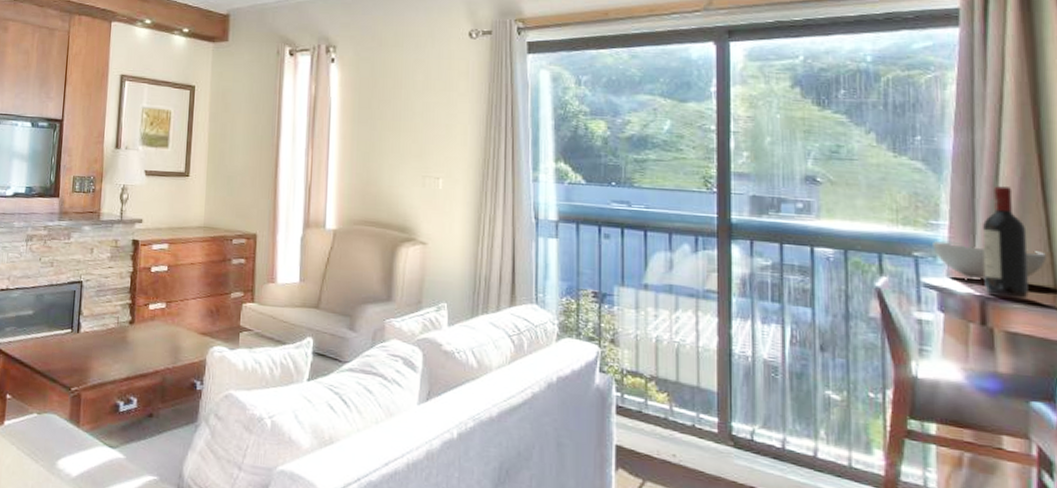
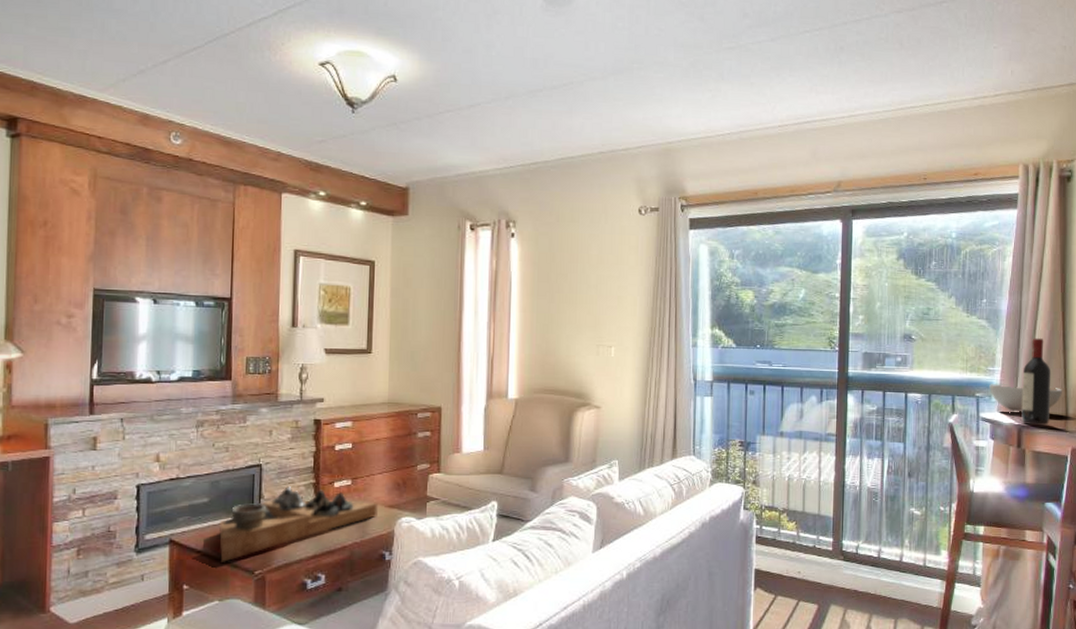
decorative tray: none [40,305,191,376] -> present [218,486,378,562]

